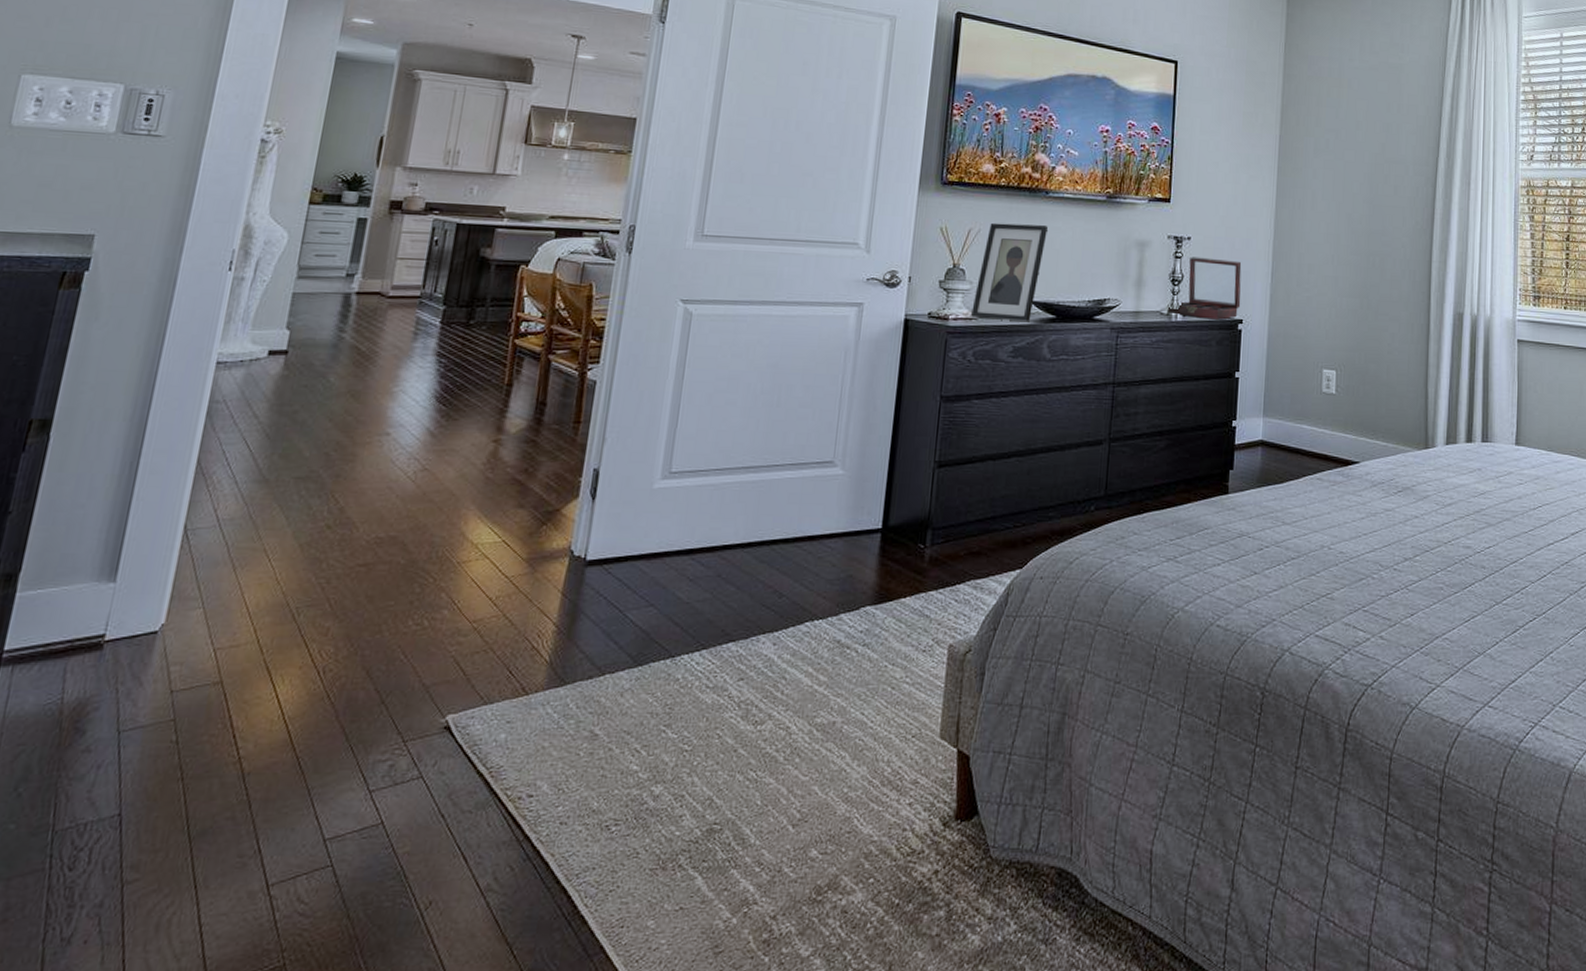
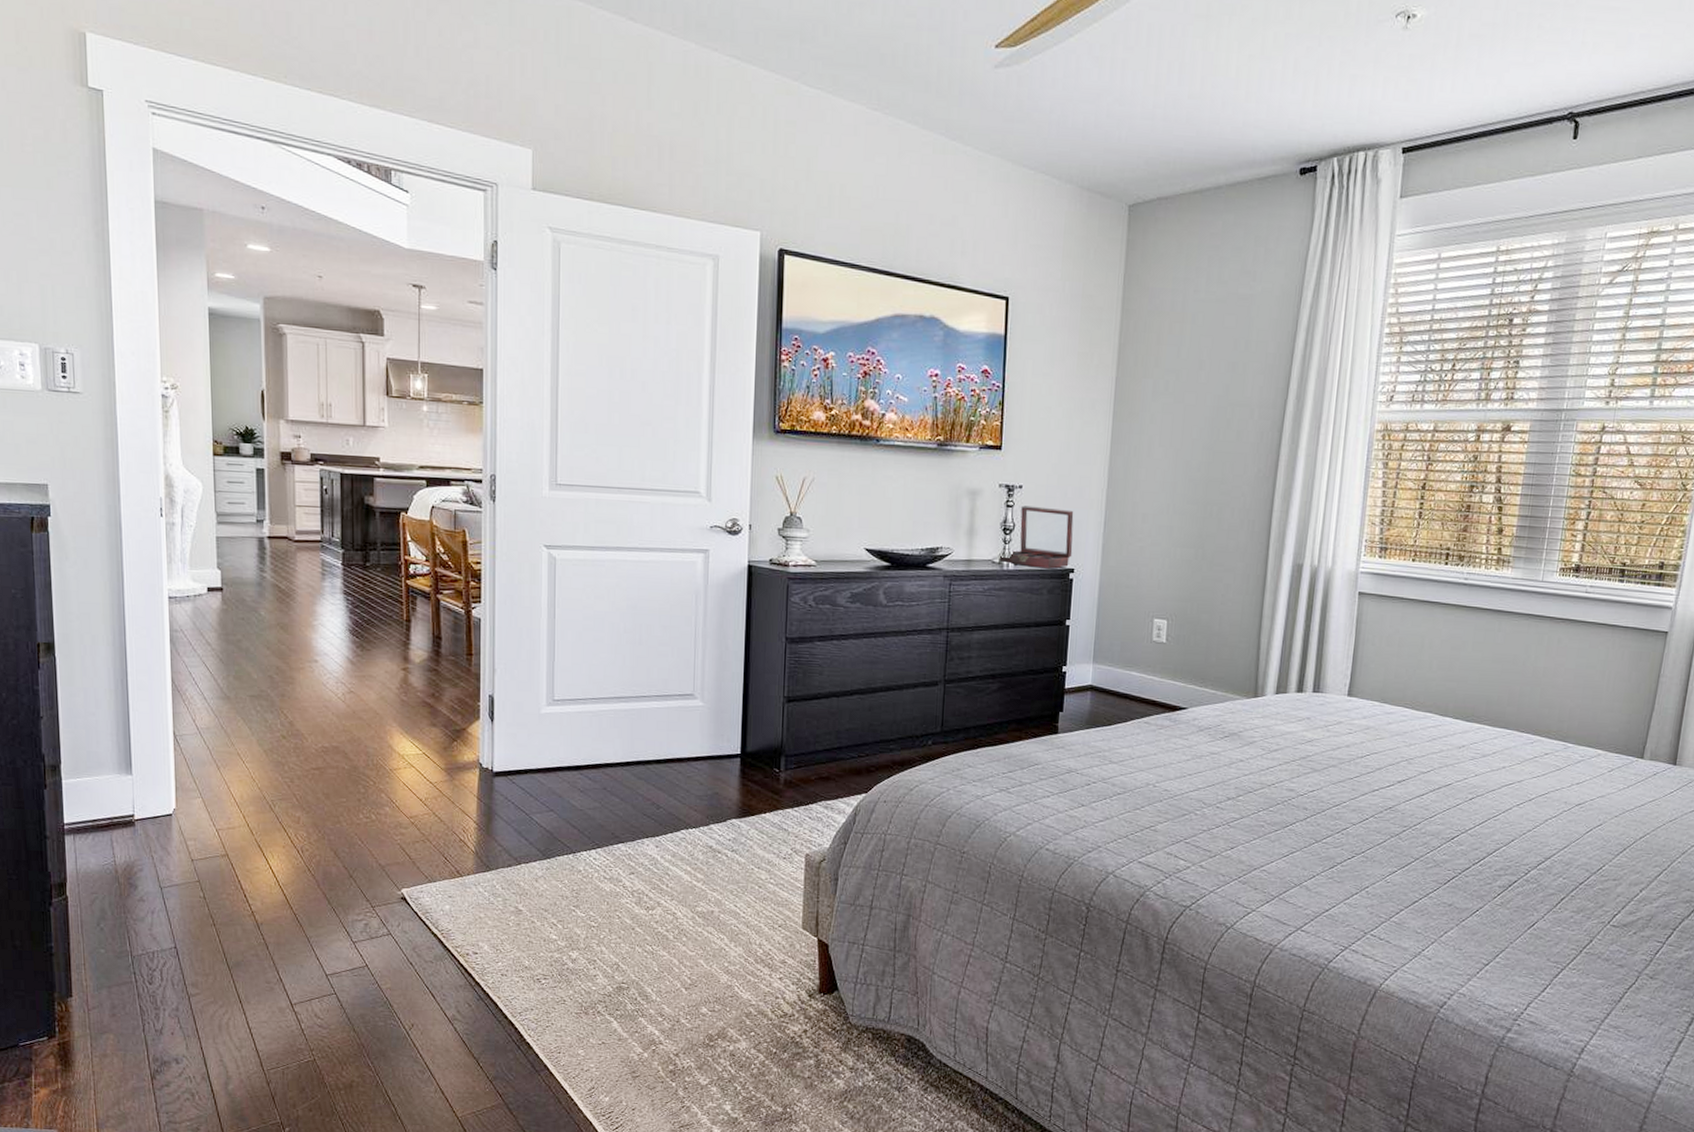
picture frame: present [971,222,1049,321] -> none [810,471,881,568]

